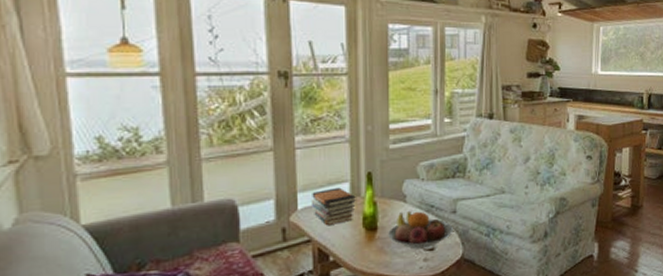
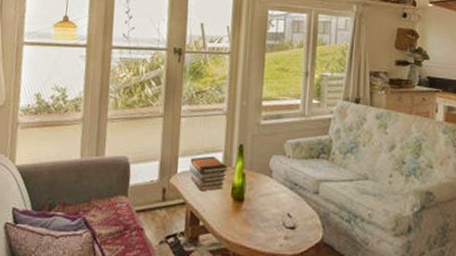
fruit bowl: present [388,210,453,249] -> none [253,186,315,226]

